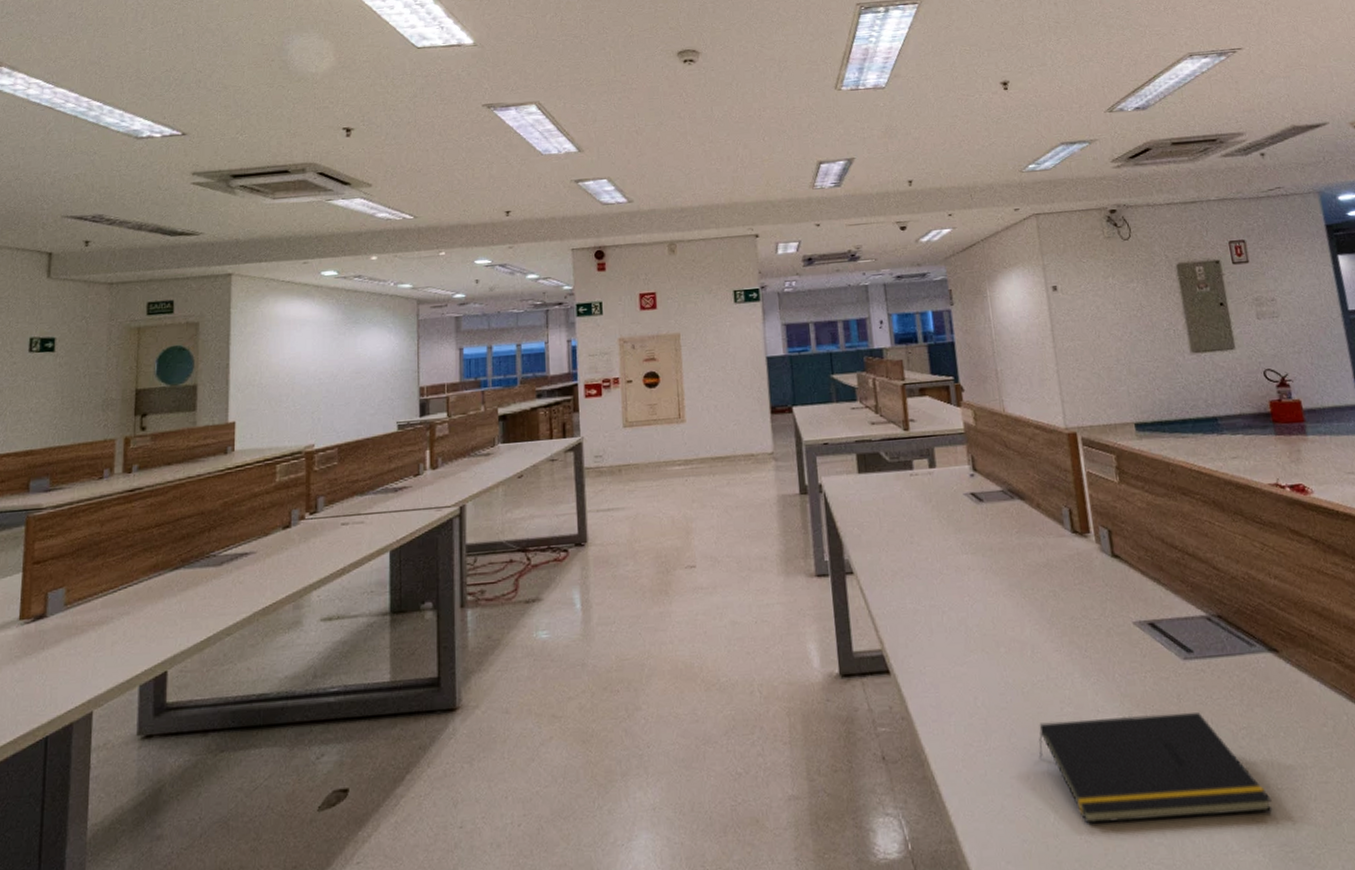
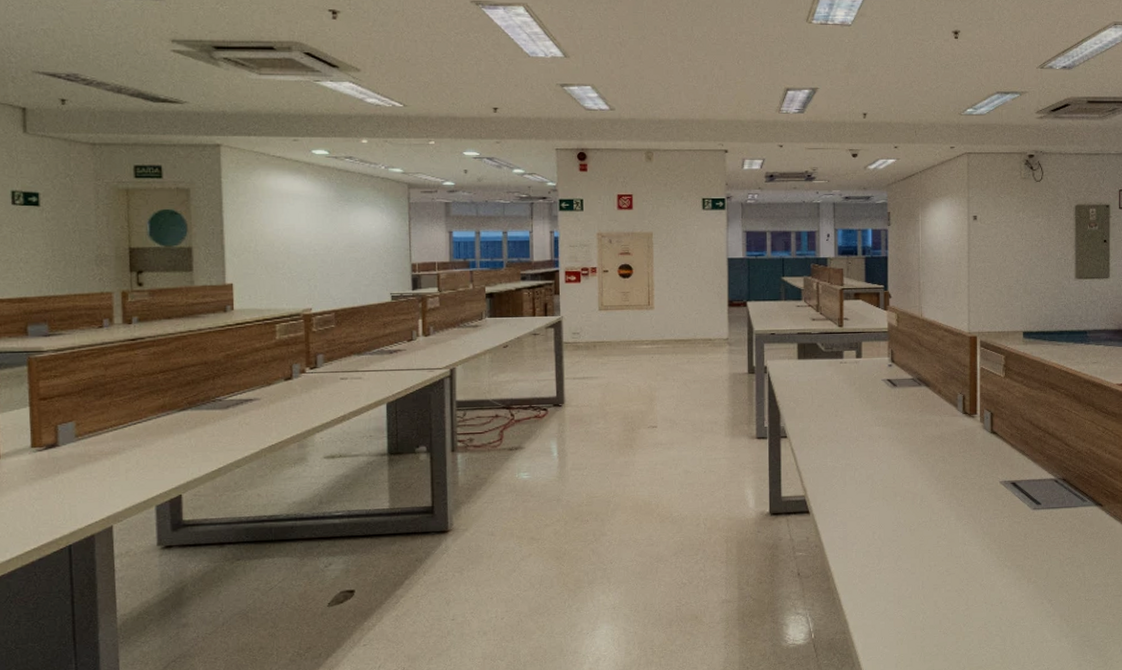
notepad: present [1038,712,1273,824] -> none [916,546,1080,622]

